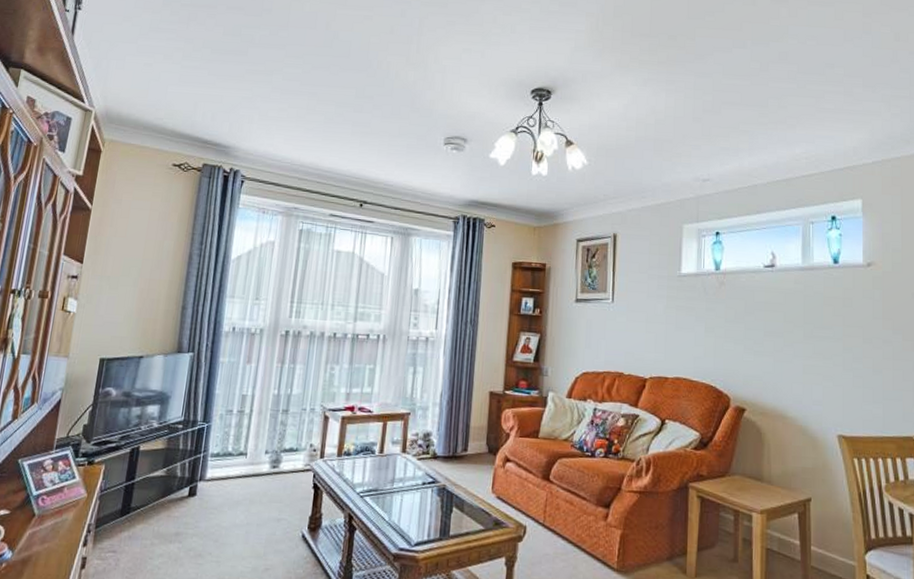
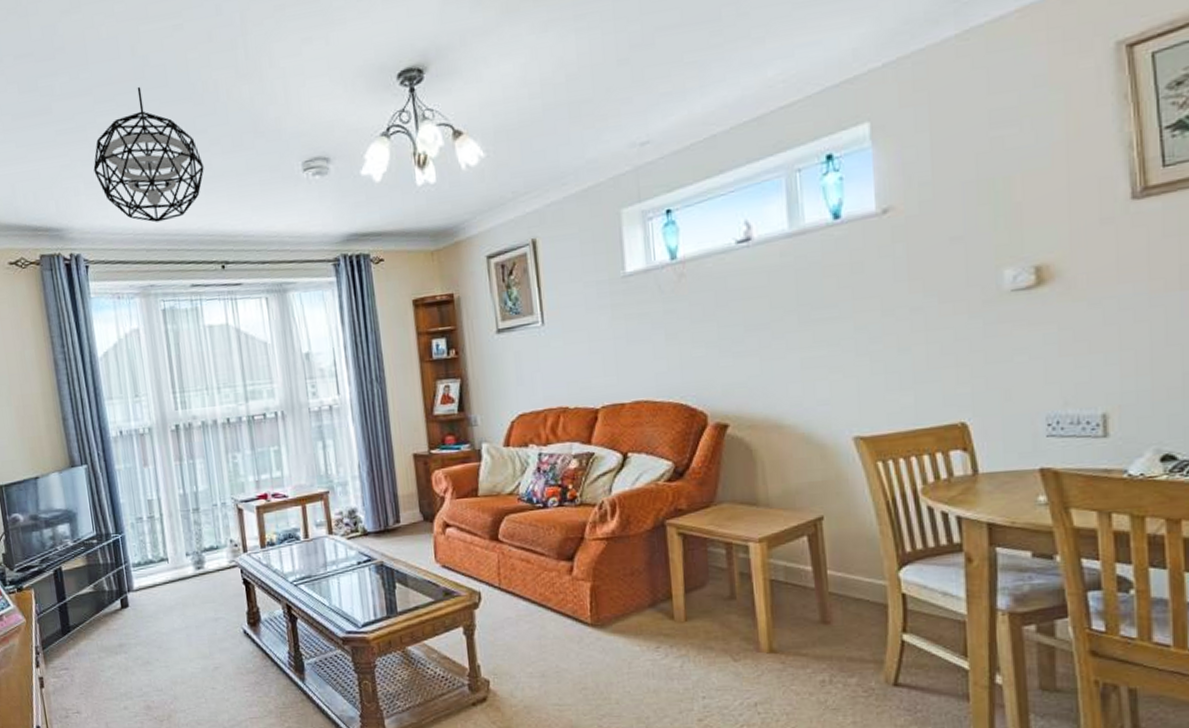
pendant light: none [270,52,364,159] -> present [93,86,204,223]

